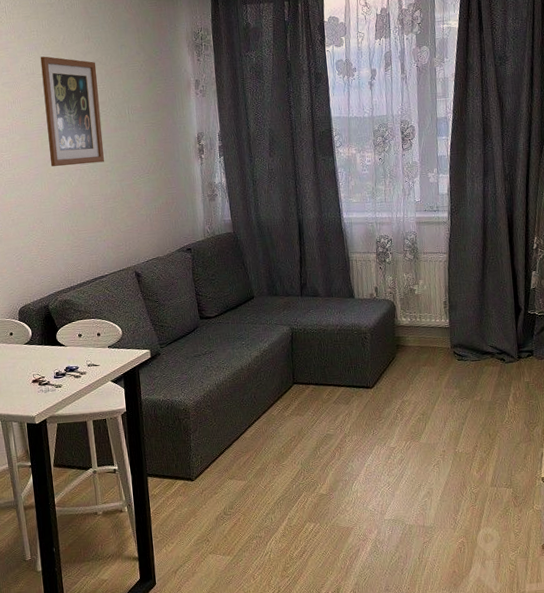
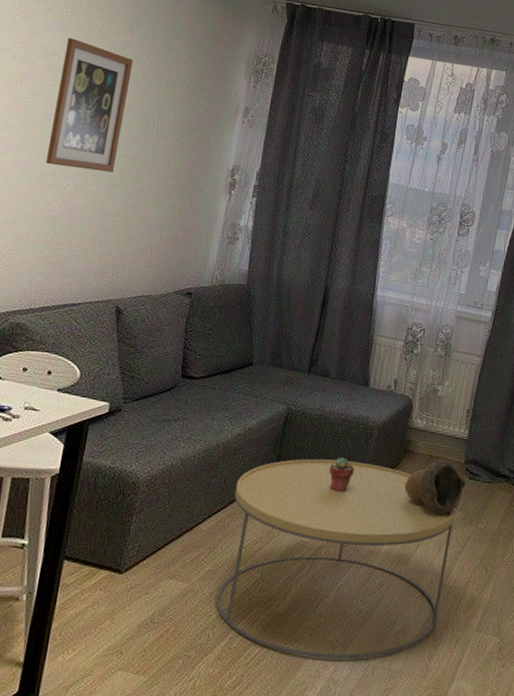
coffee table: none [264,362,456,525] -> present [216,458,456,659]
potted succulent: none [336,360,359,390] -> present [329,457,355,492]
decorative bowl: none [403,347,456,395] -> present [404,459,466,516]

